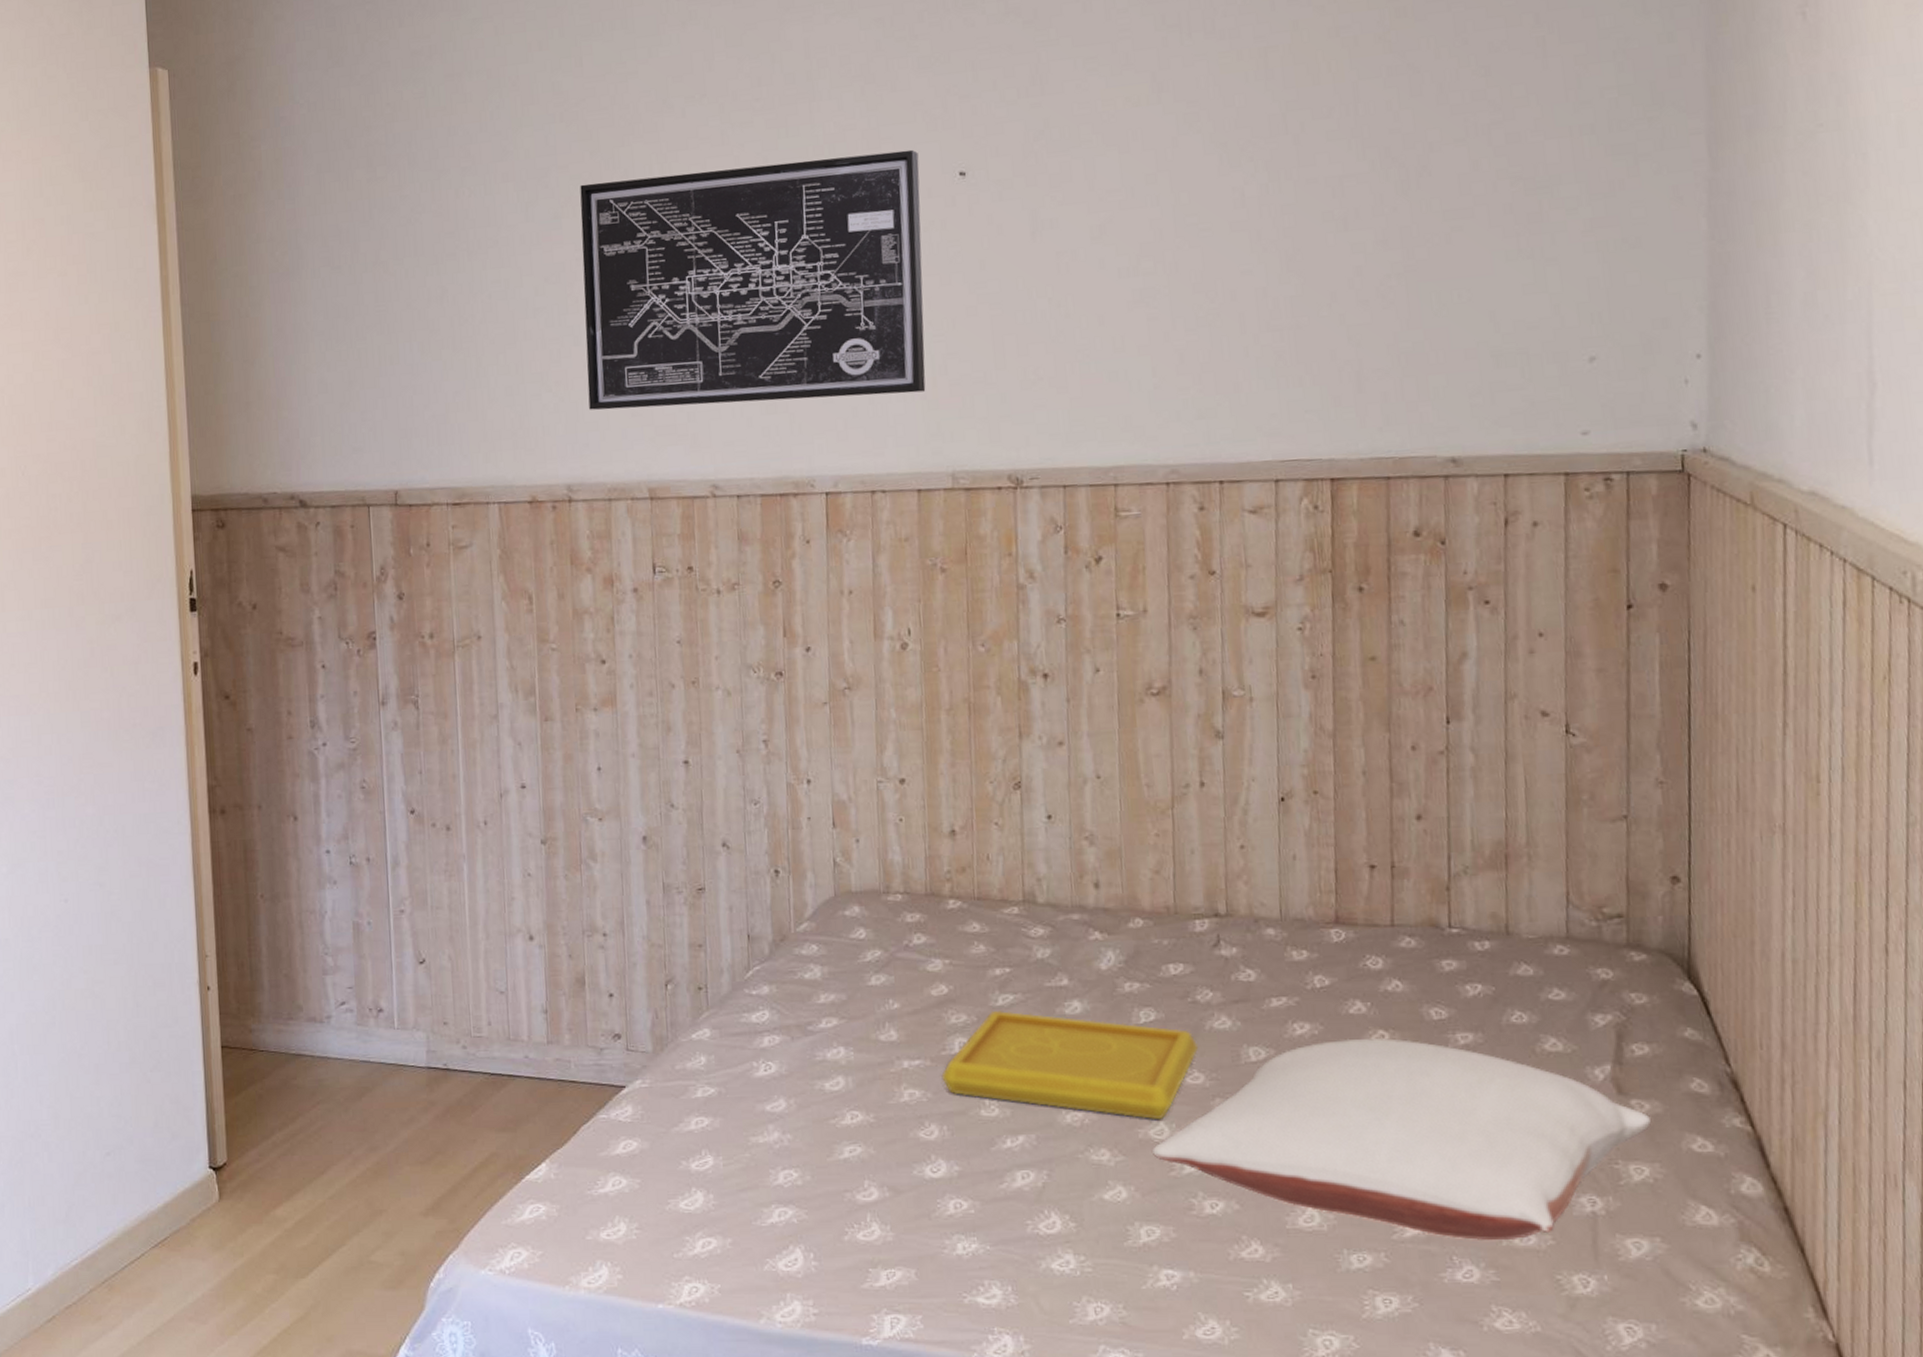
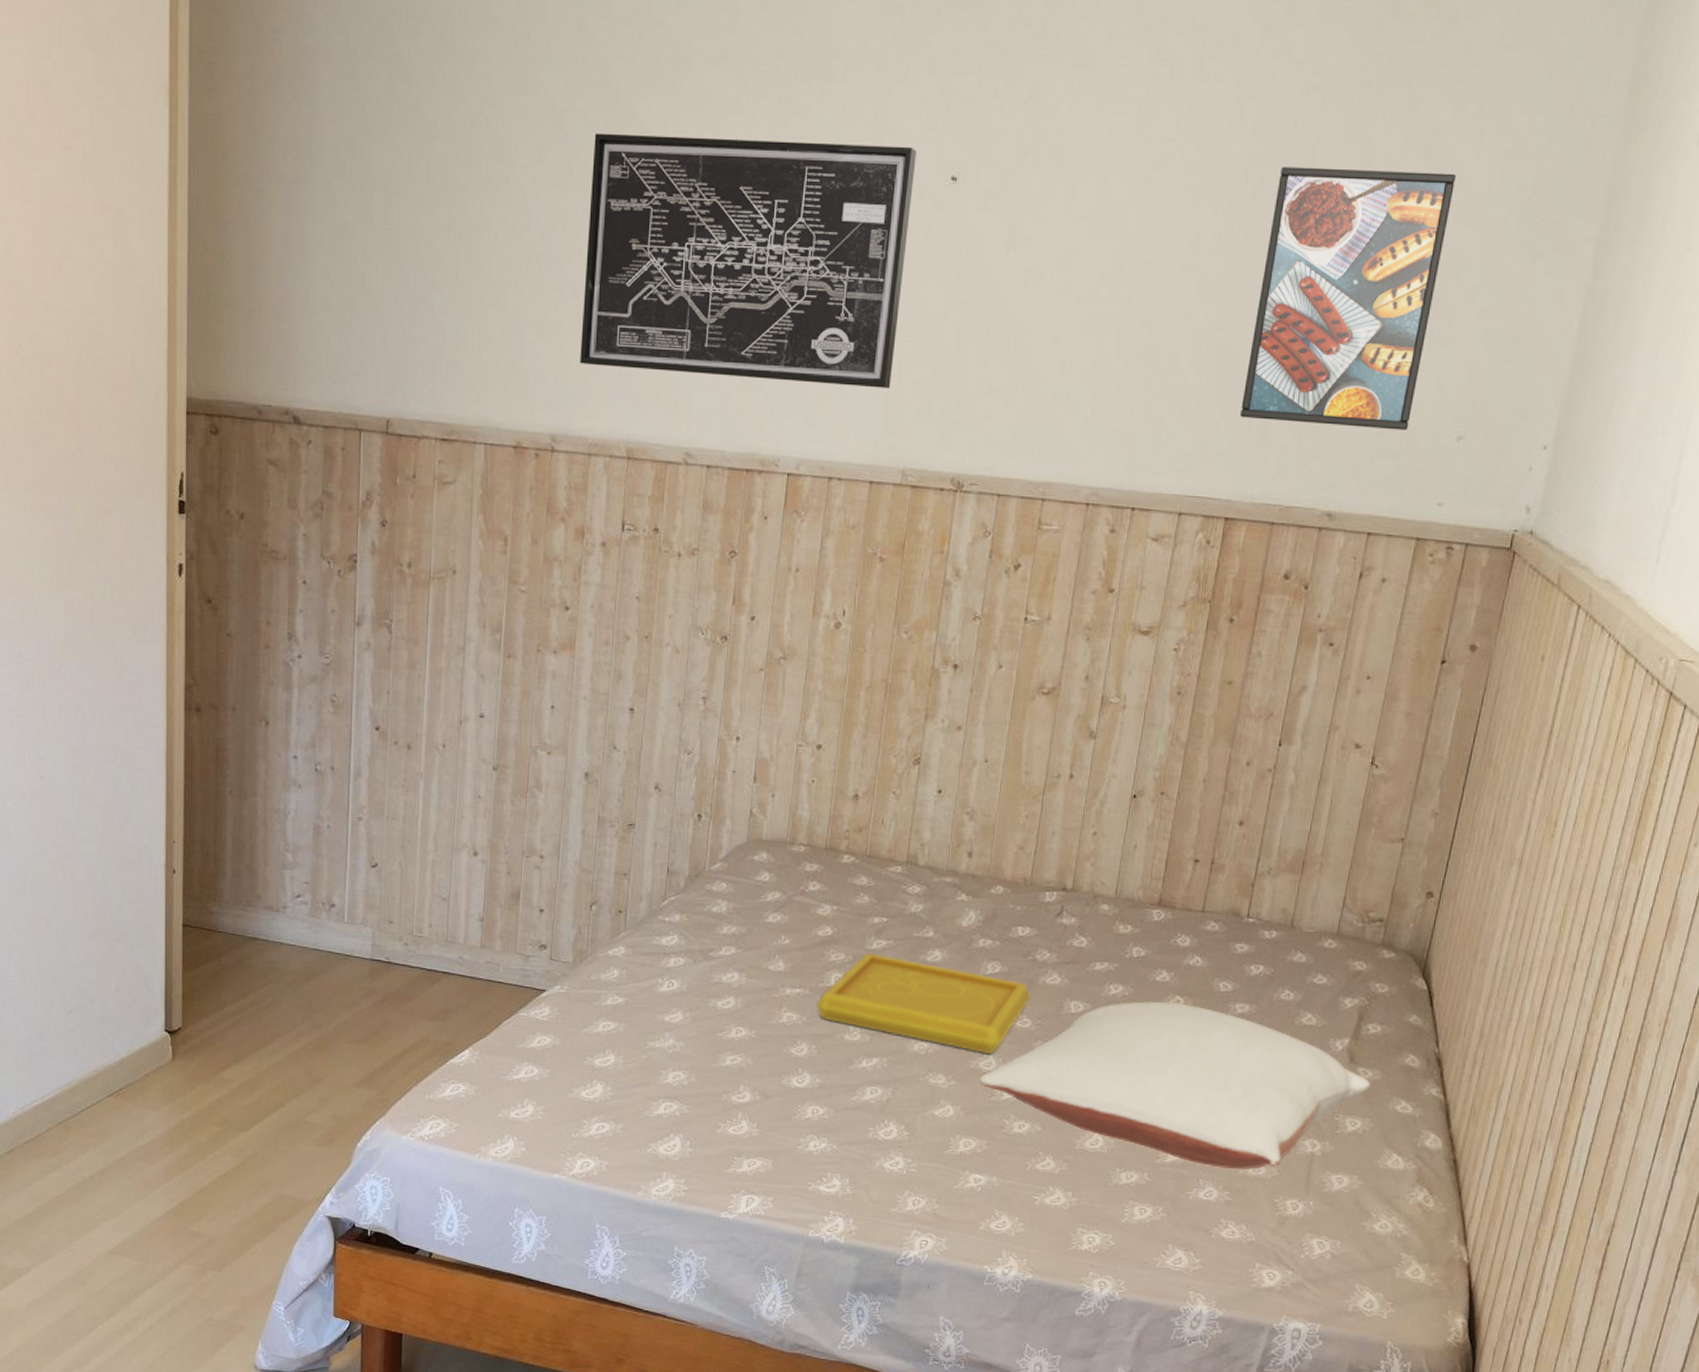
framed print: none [1321,87,1528,370] -> present [1240,166,1457,430]

